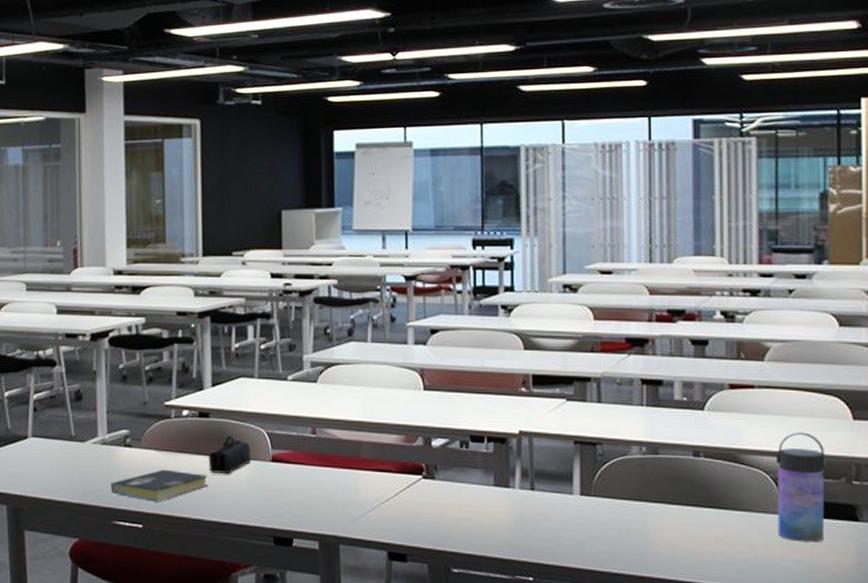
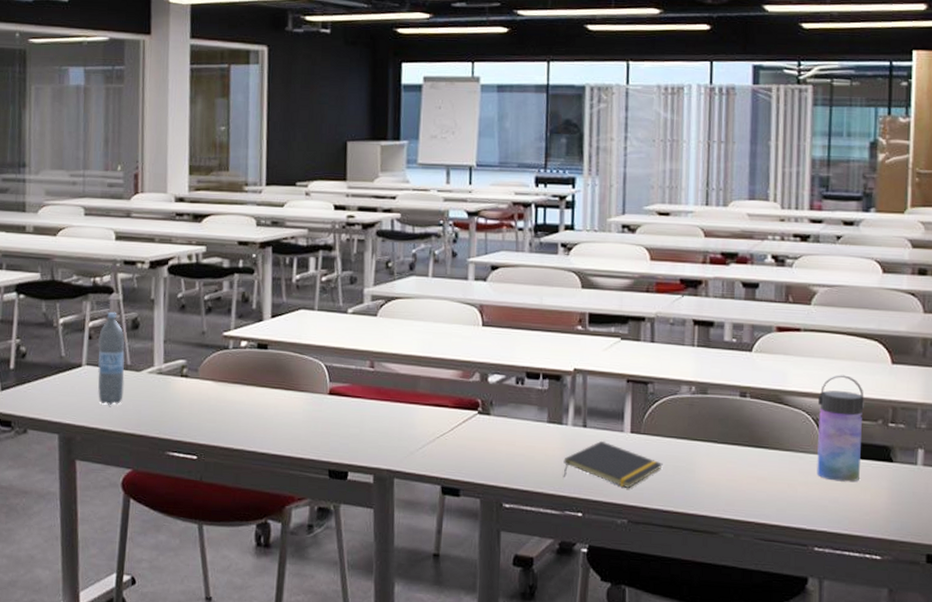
water bottle: none [43,384,69,476] -> present [97,311,125,405]
book: present [110,469,209,502] -> none [165,400,265,433]
pencil case: present [208,435,251,474] -> none [265,367,309,406]
notepad: none [512,503,615,552] -> present [563,440,663,489]

